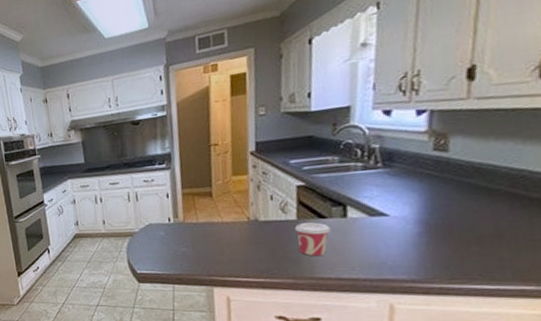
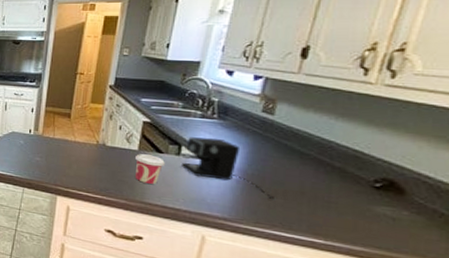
coffee maker: none [346,190,469,250] -> present [180,137,276,201]

